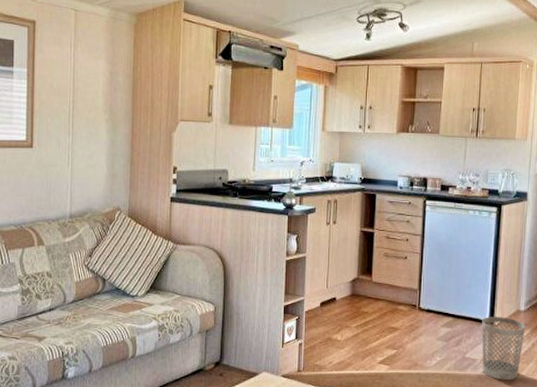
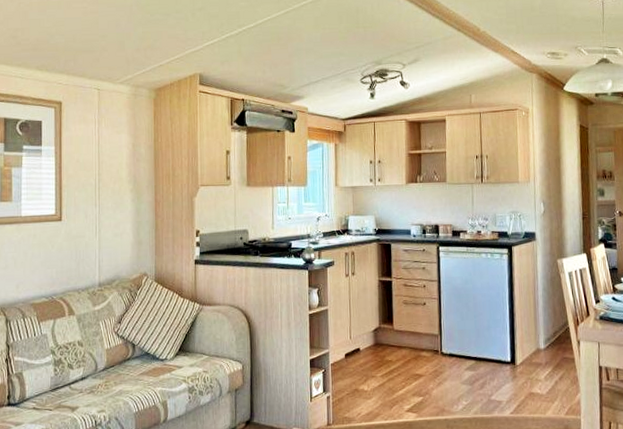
wastebasket: present [482,316,525,380] -> none [504,356,547,421]

